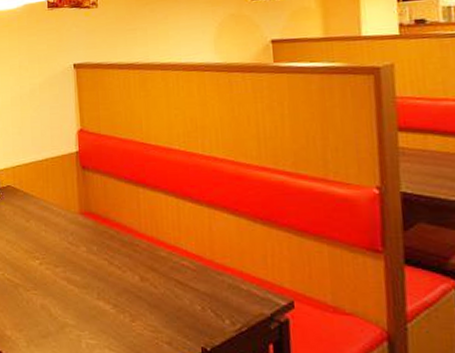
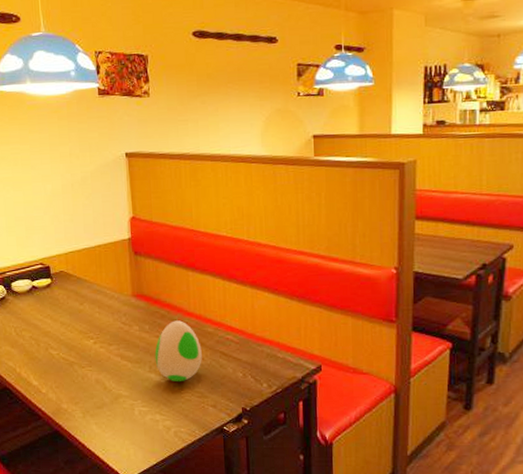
decorative egg: none [103,242,155,312] -> present [154,320,202,381]

